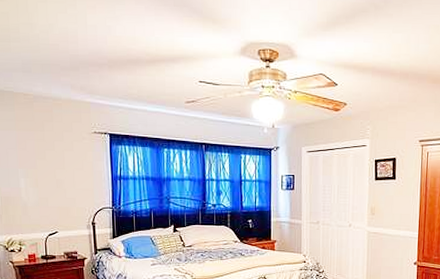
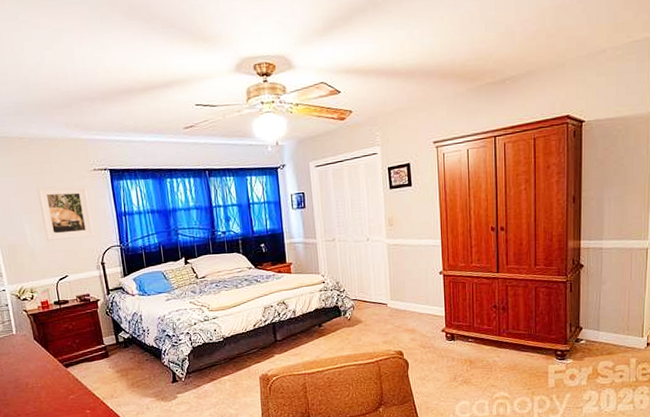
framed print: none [36,143,88,197] -> present [36,186,95,241]

